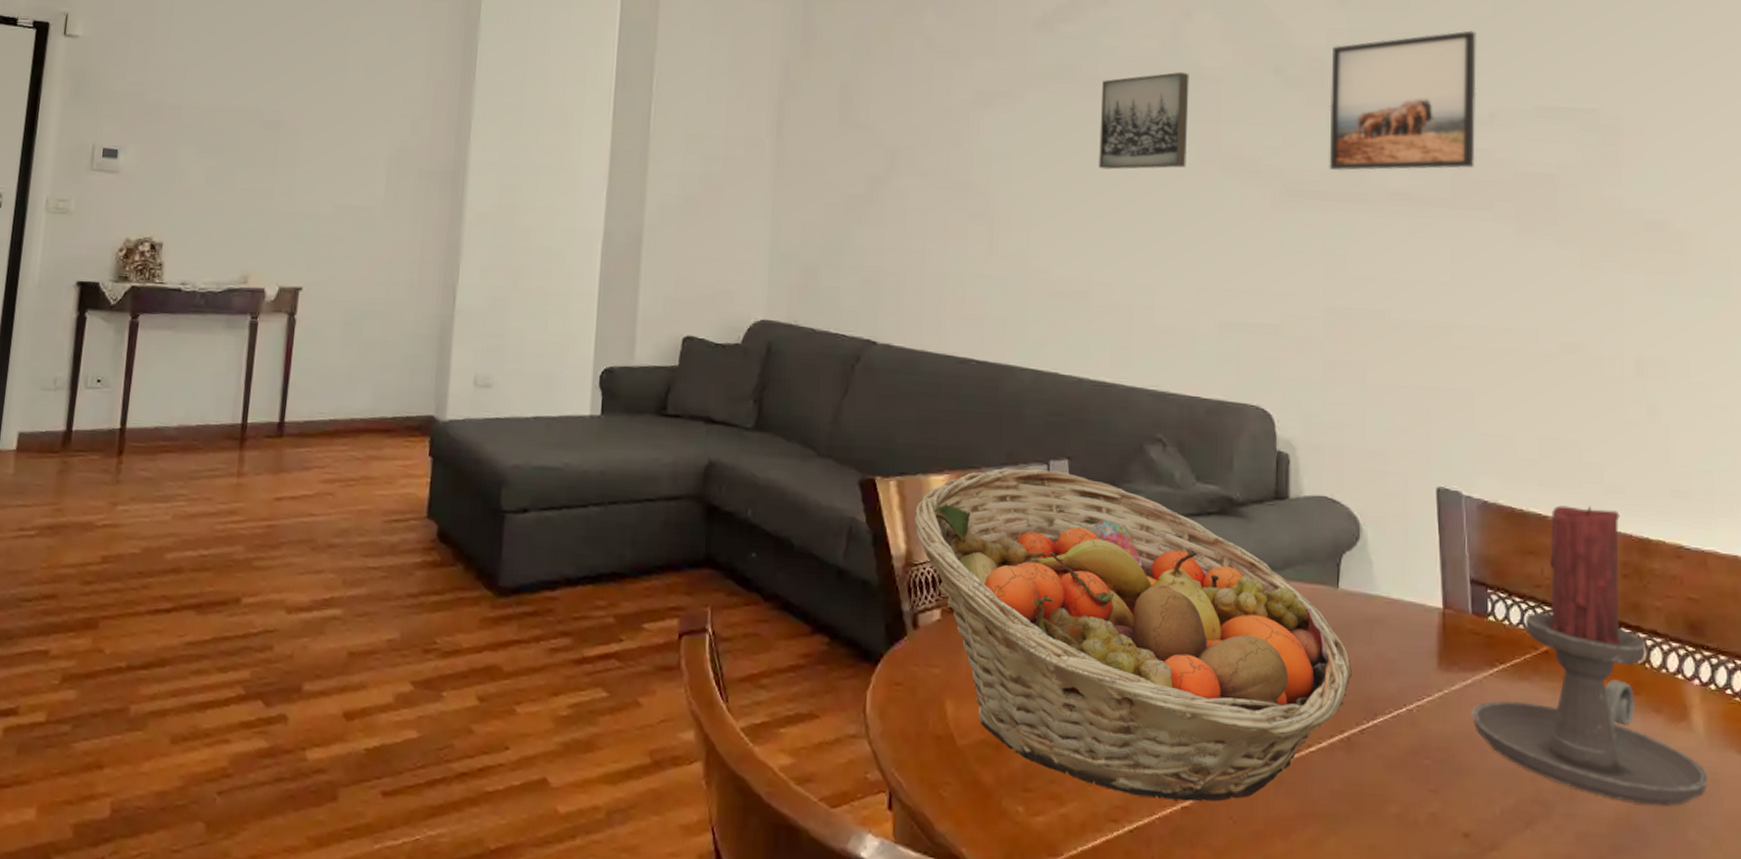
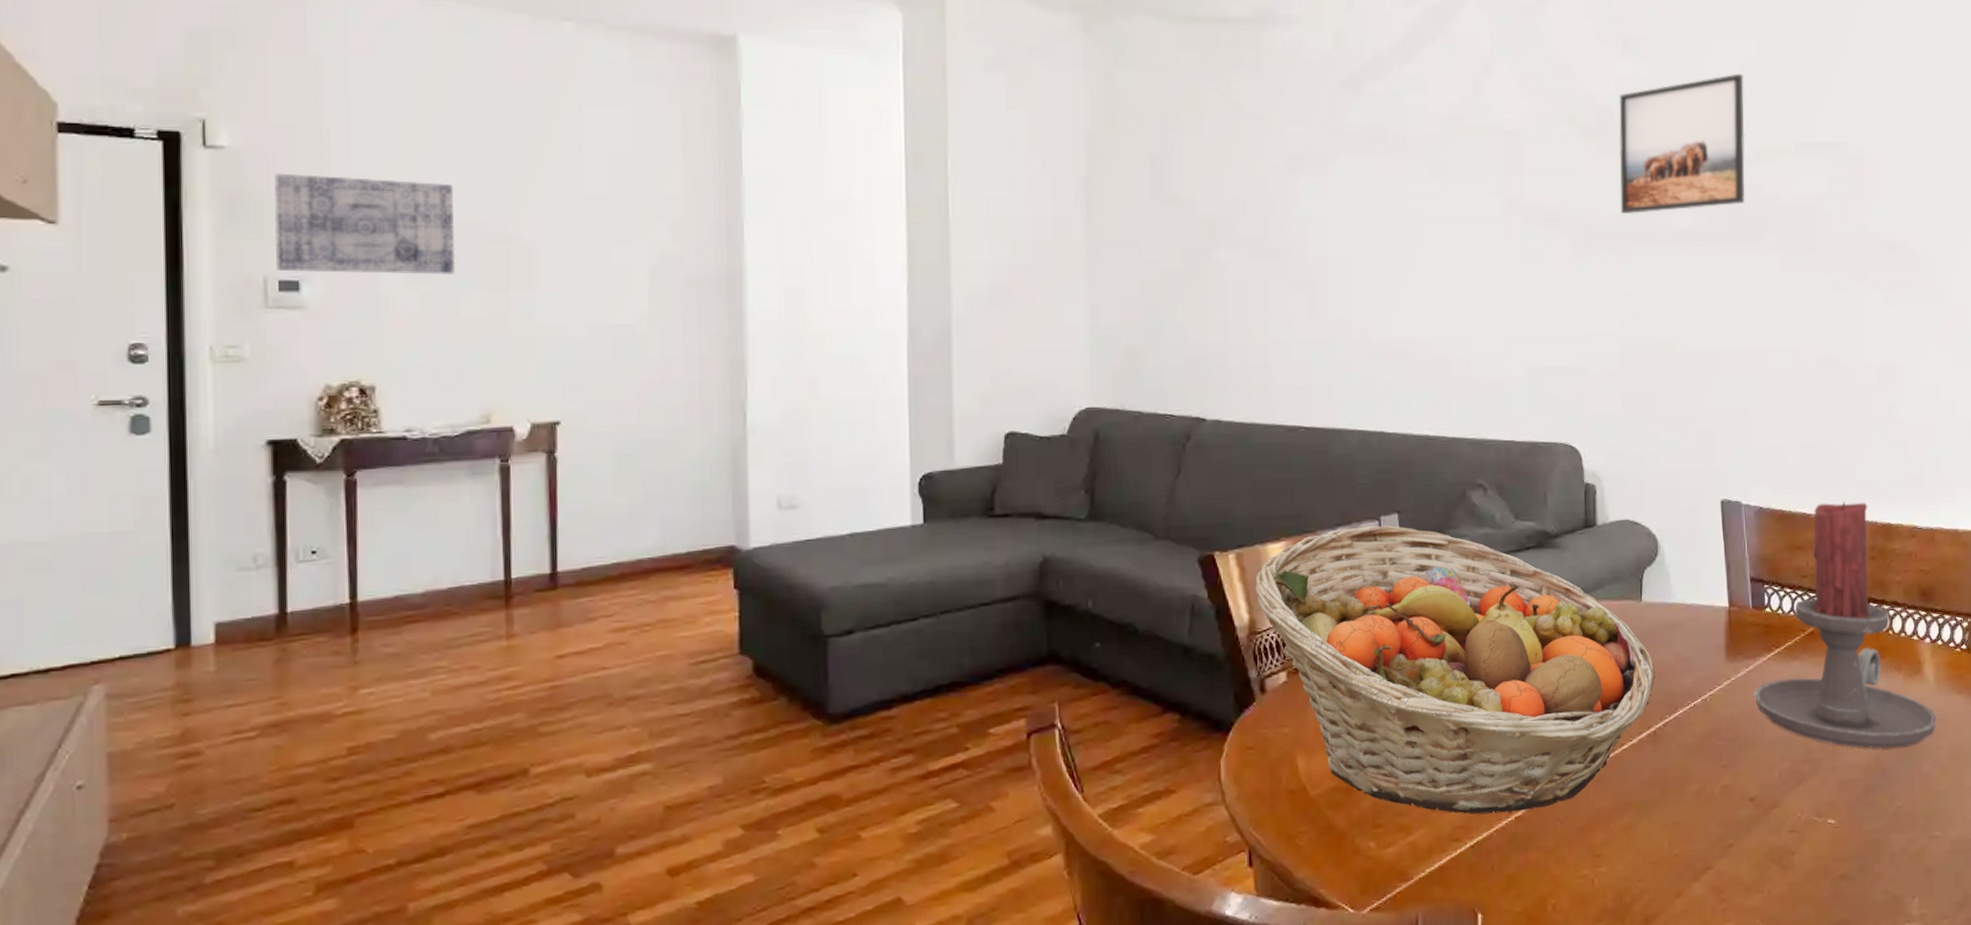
wall art: none [103,59,243,153] -> present [274,173,456,275]
wall art: present [1099,71,1189,170] -> none [1410,126,1492,228]

